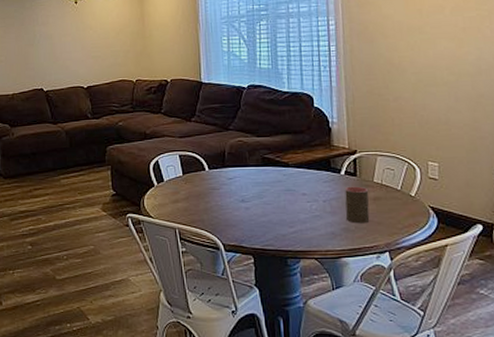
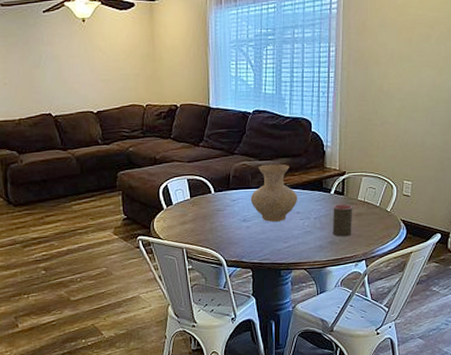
vase: none [248,140,303,203] -> present [250,163,298,222]

